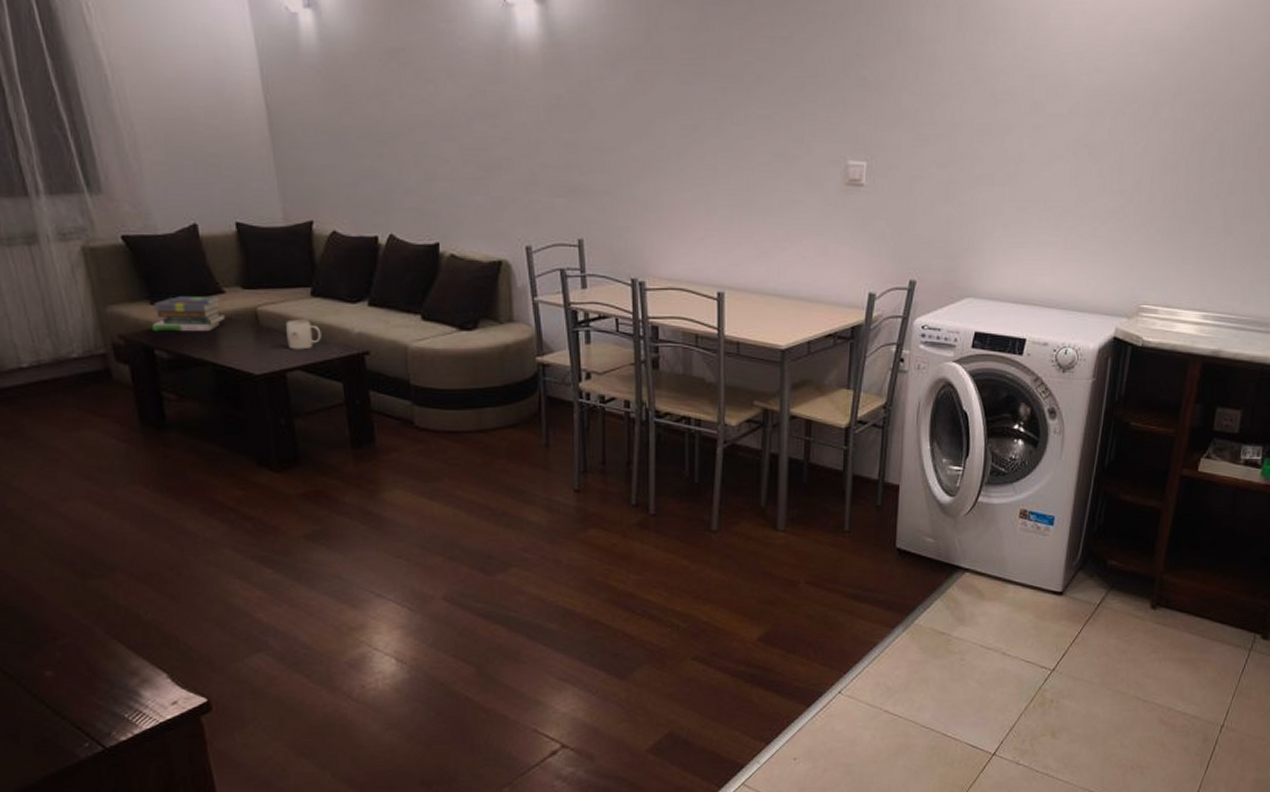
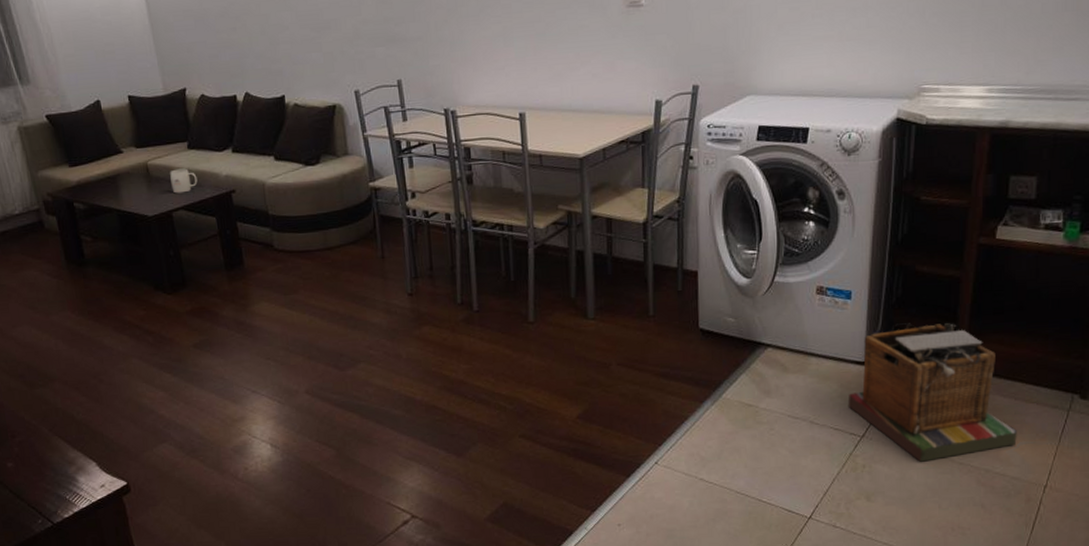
books: present [152,296,226,332] -> none [71,156,125,188]
clothes hamper: none [1041,553,1201,698] -> present [847,323,1017,462]

